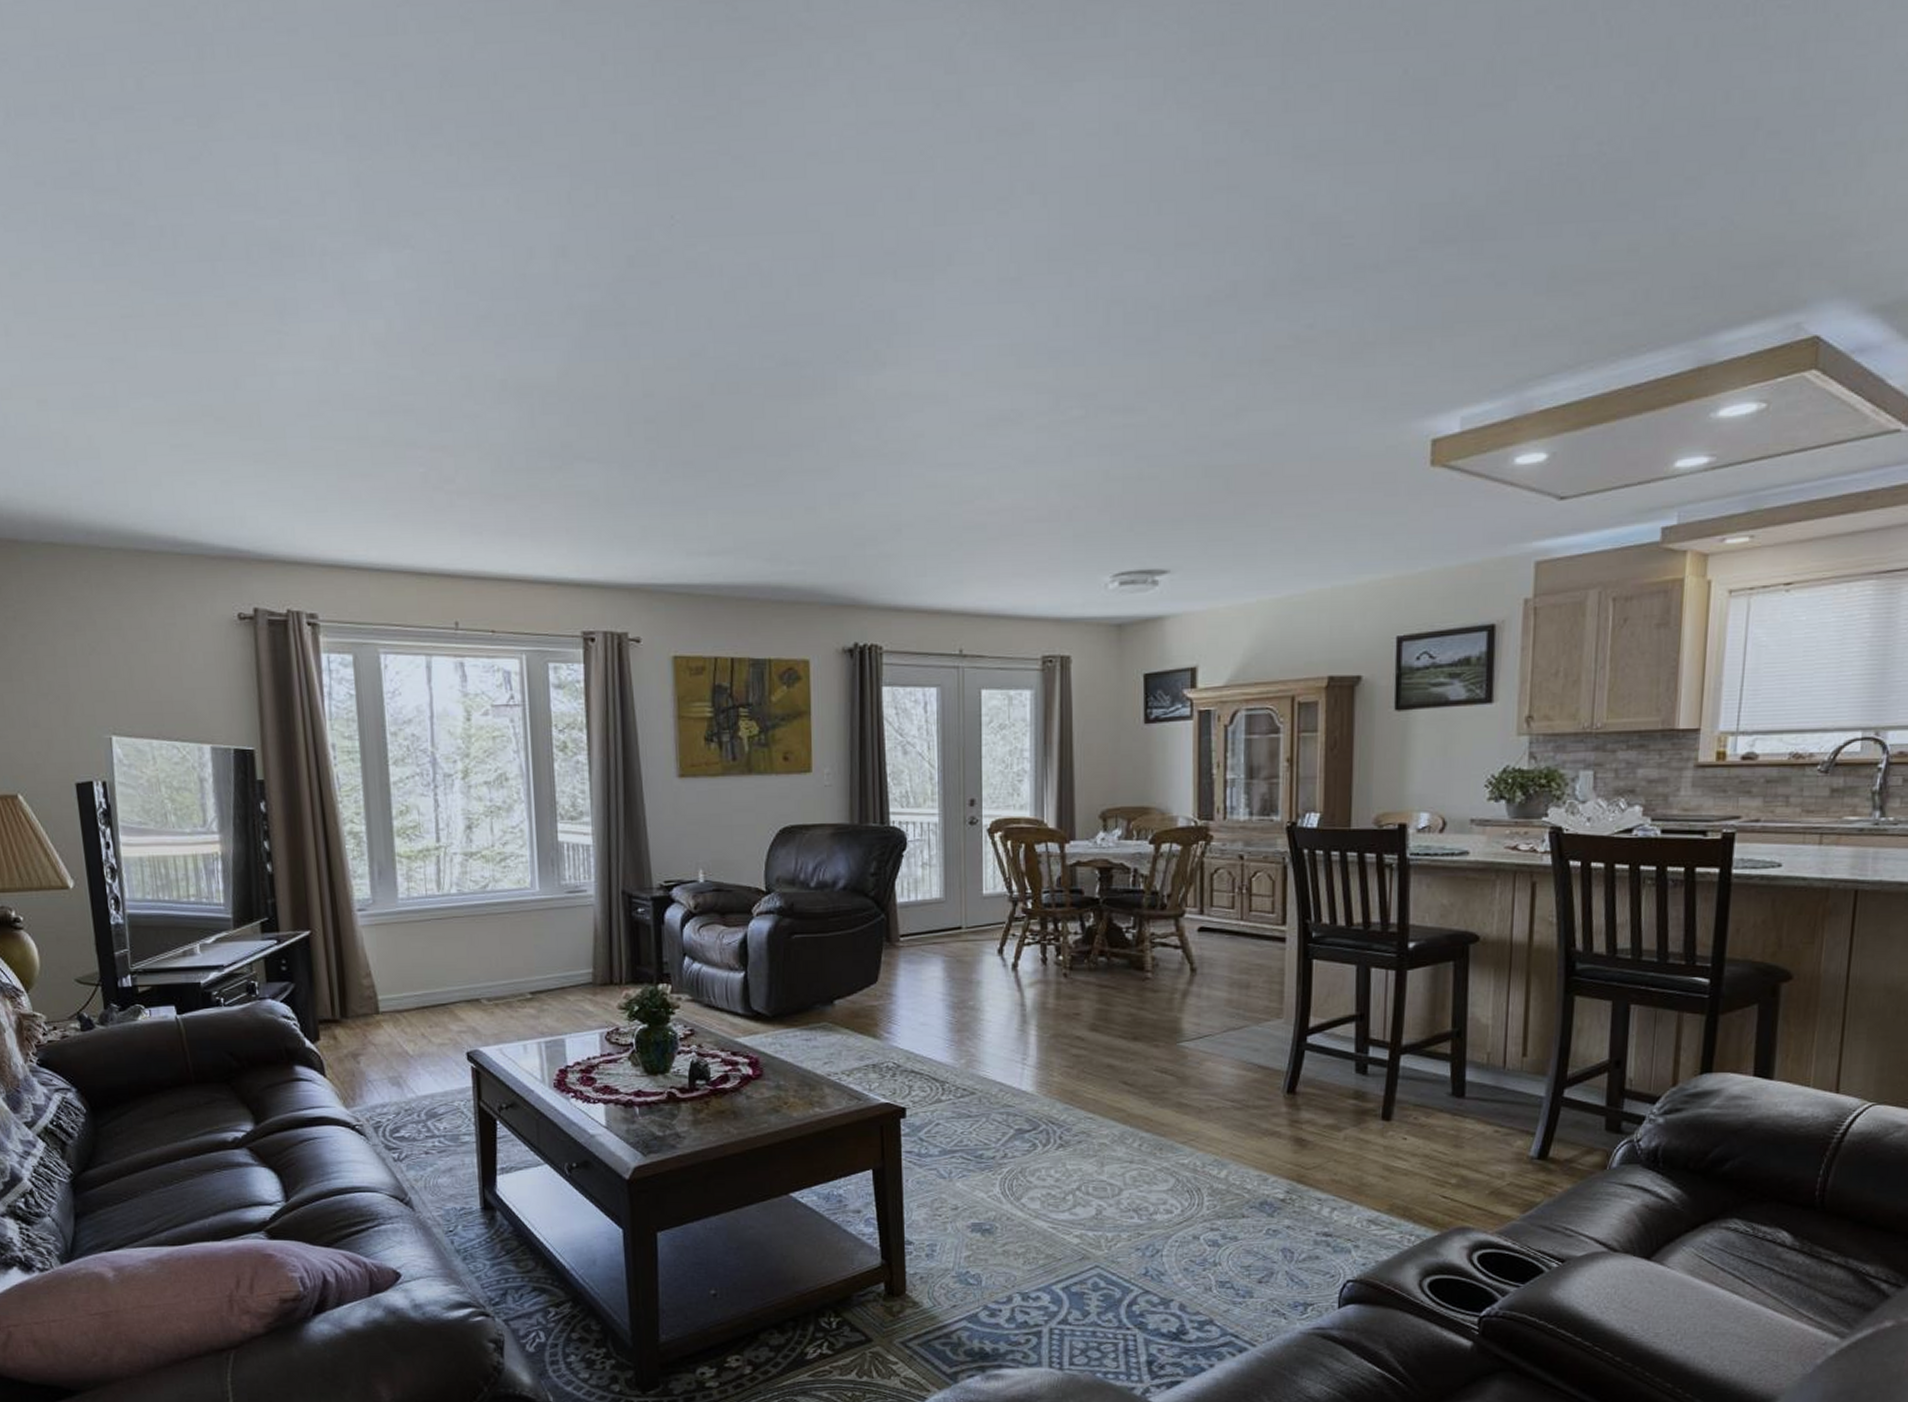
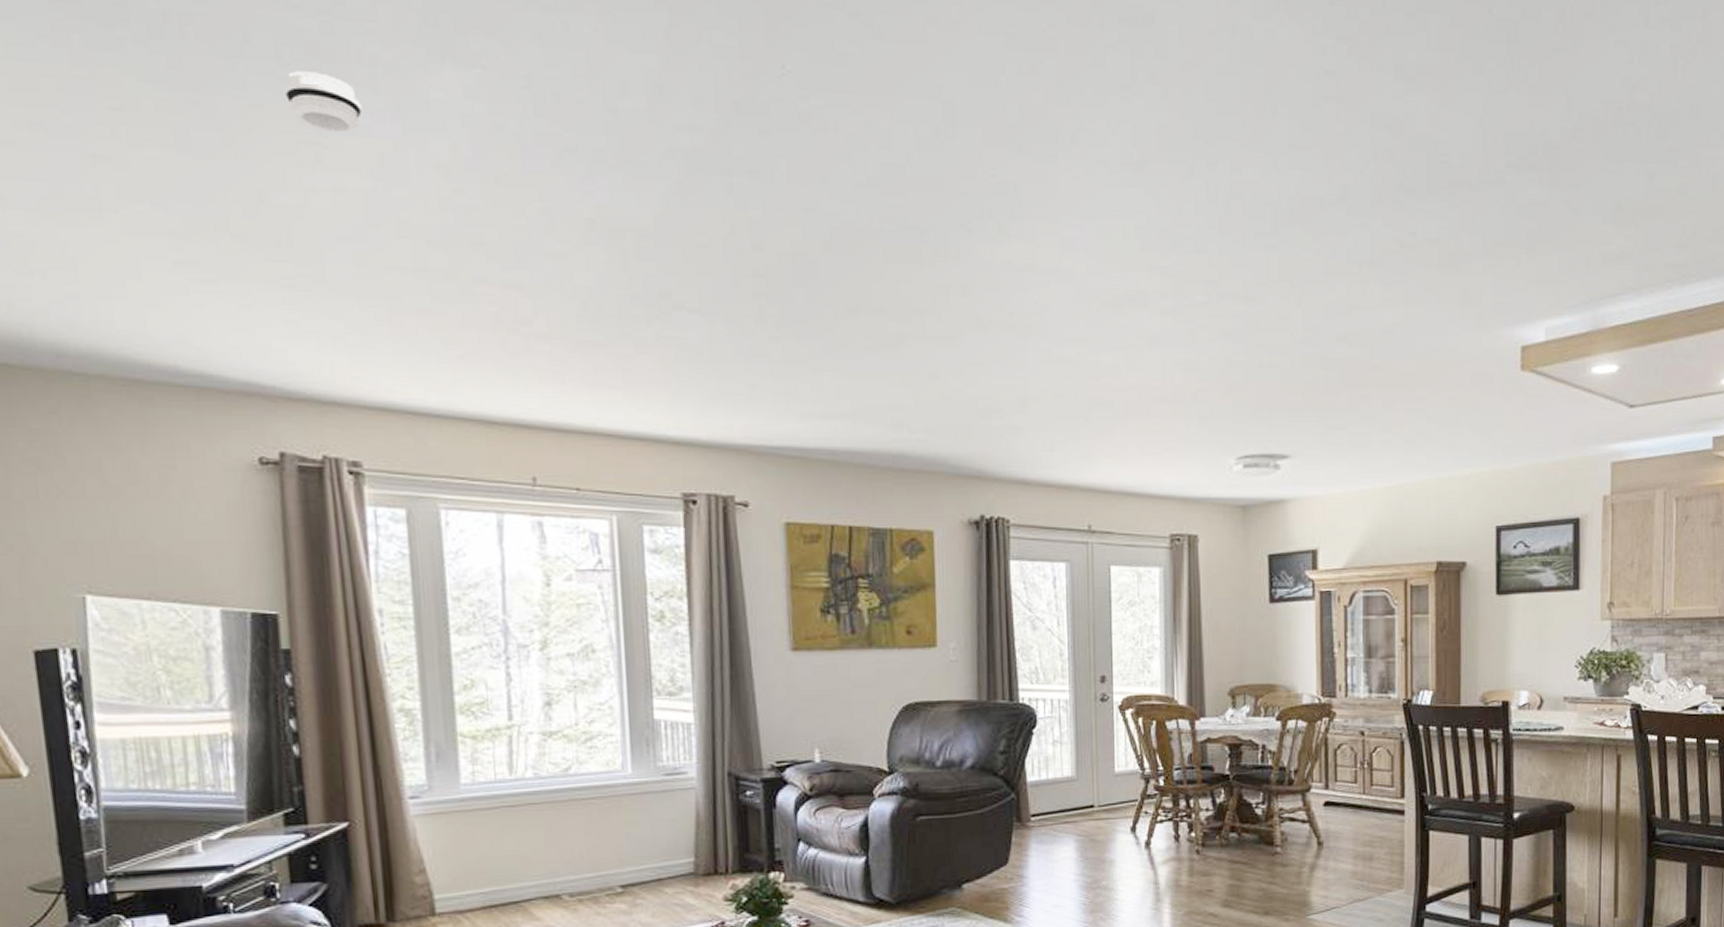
smoke detector: none [253,267,314,320] -> present [284,71,362,133]

